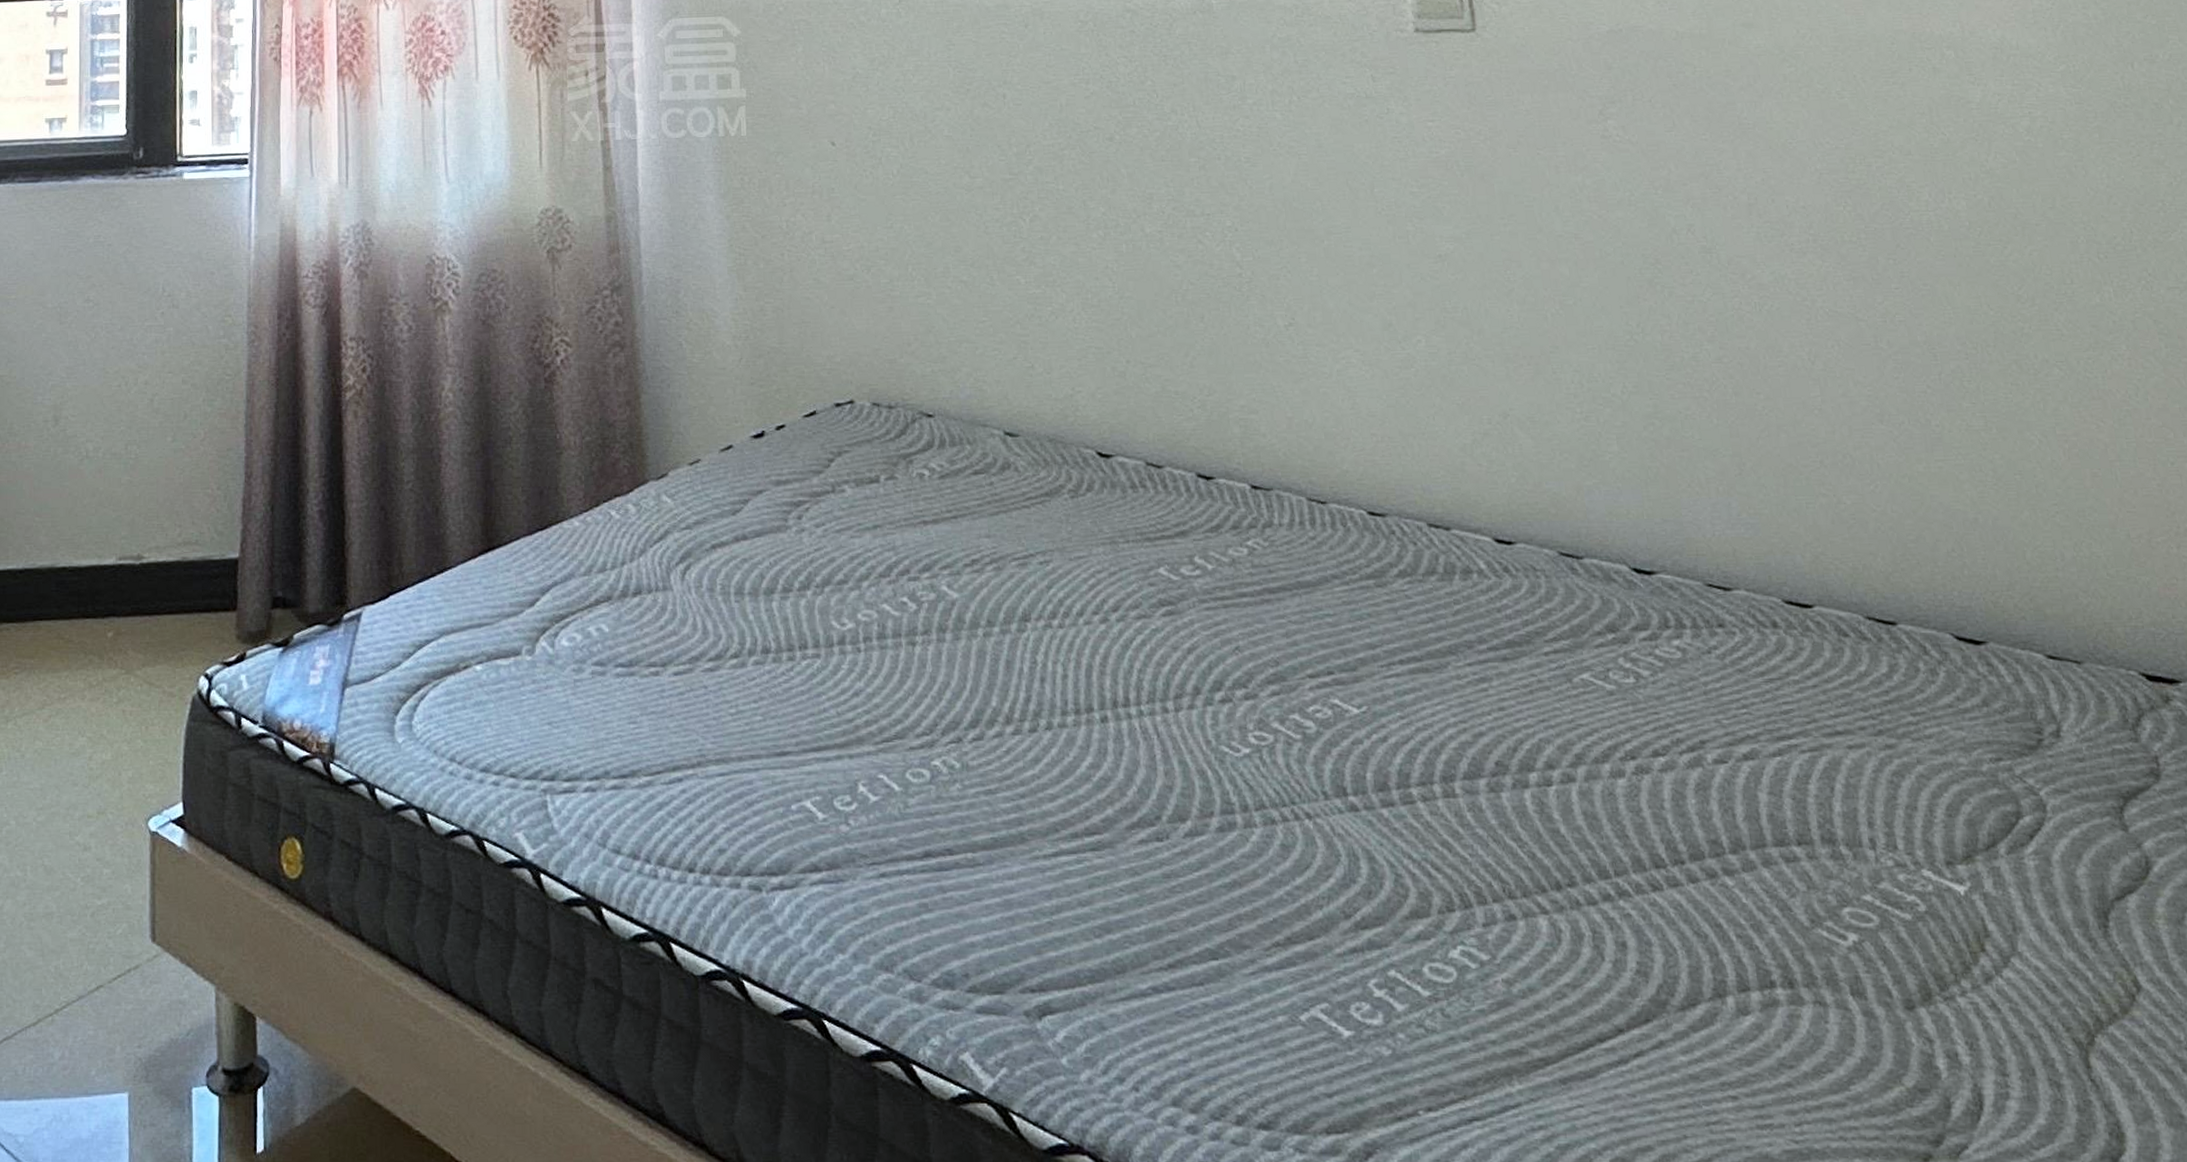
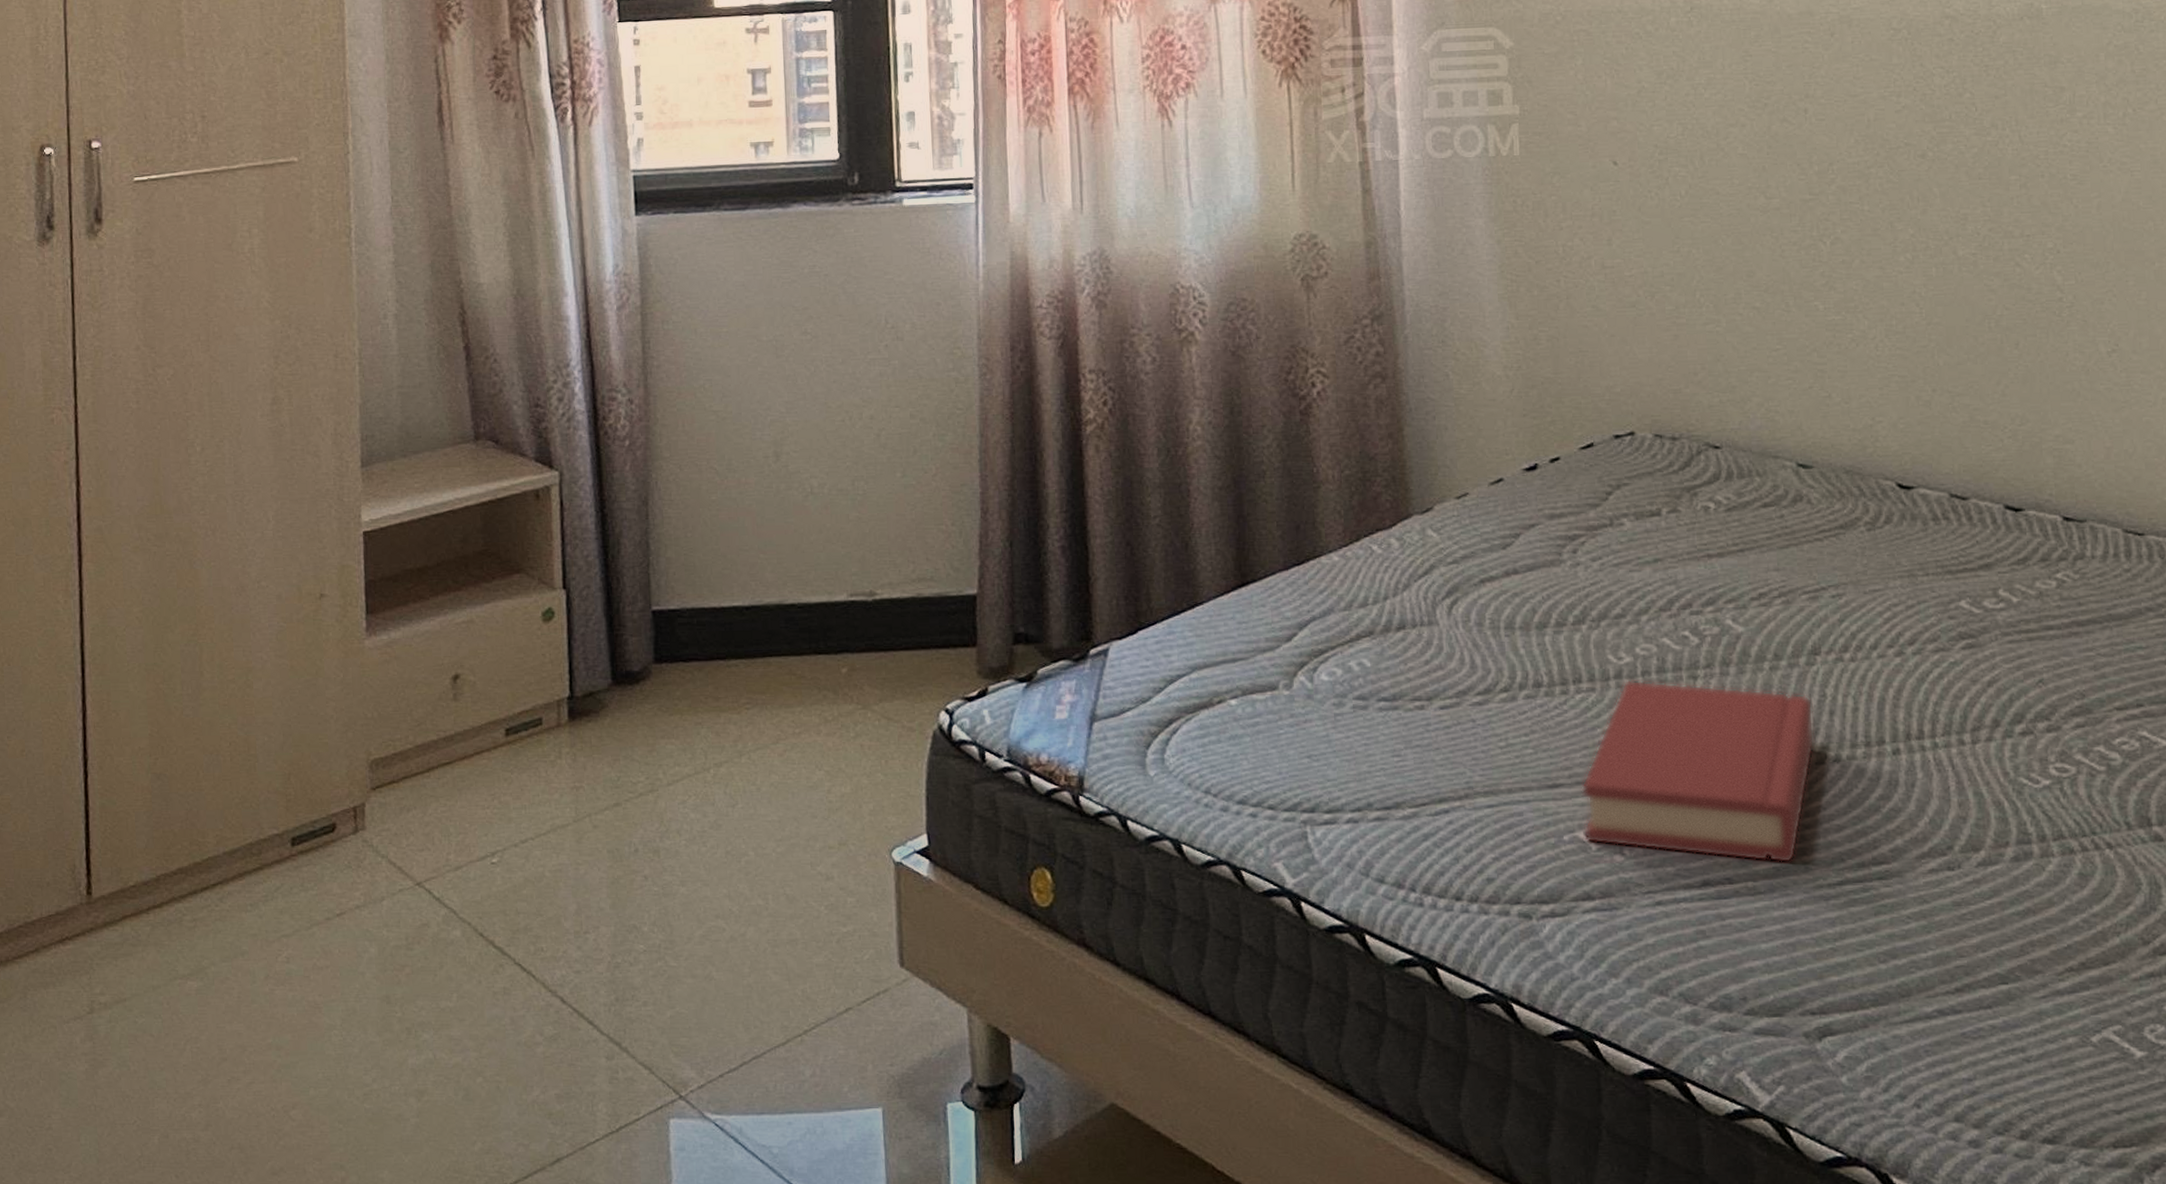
hardback book: none [807,646,1028,834] -> present [1581,680,1815,863]

